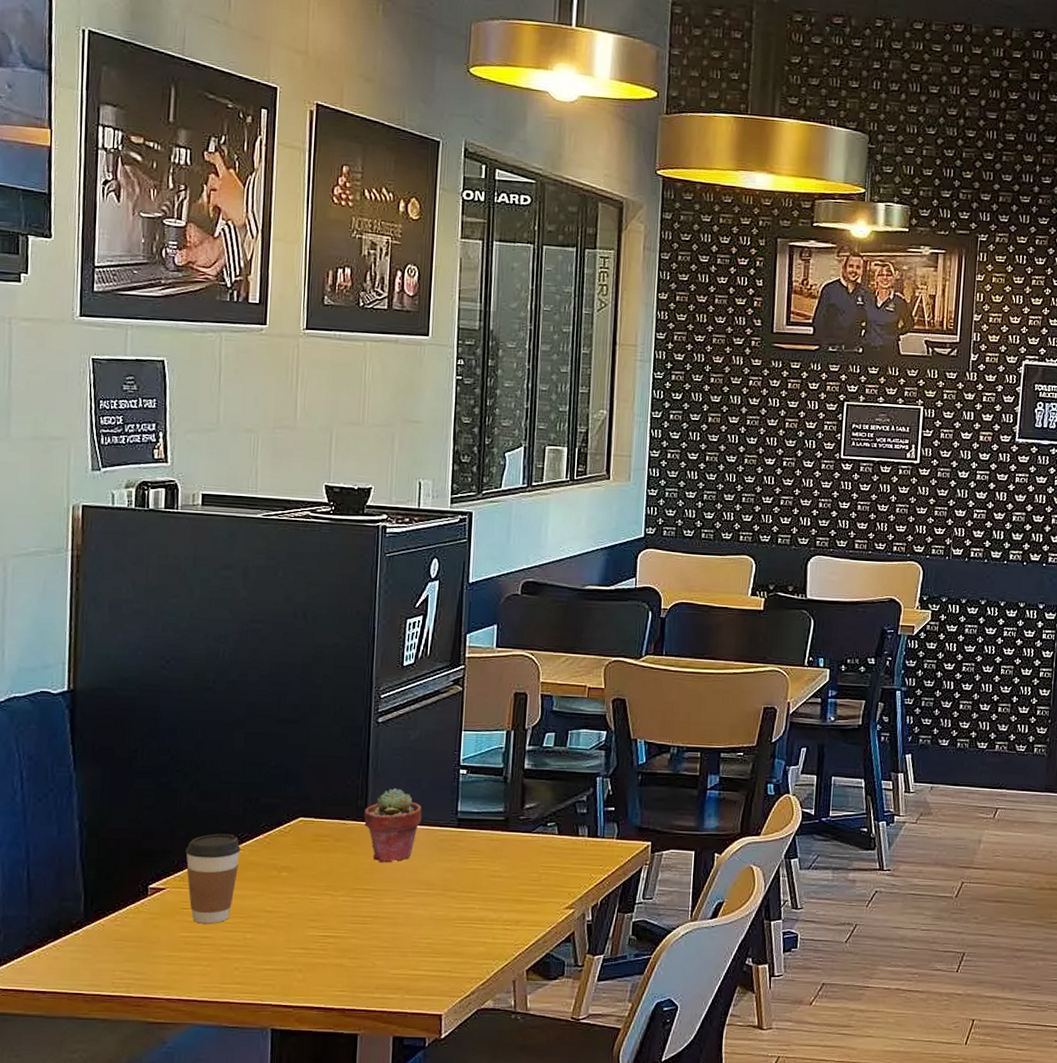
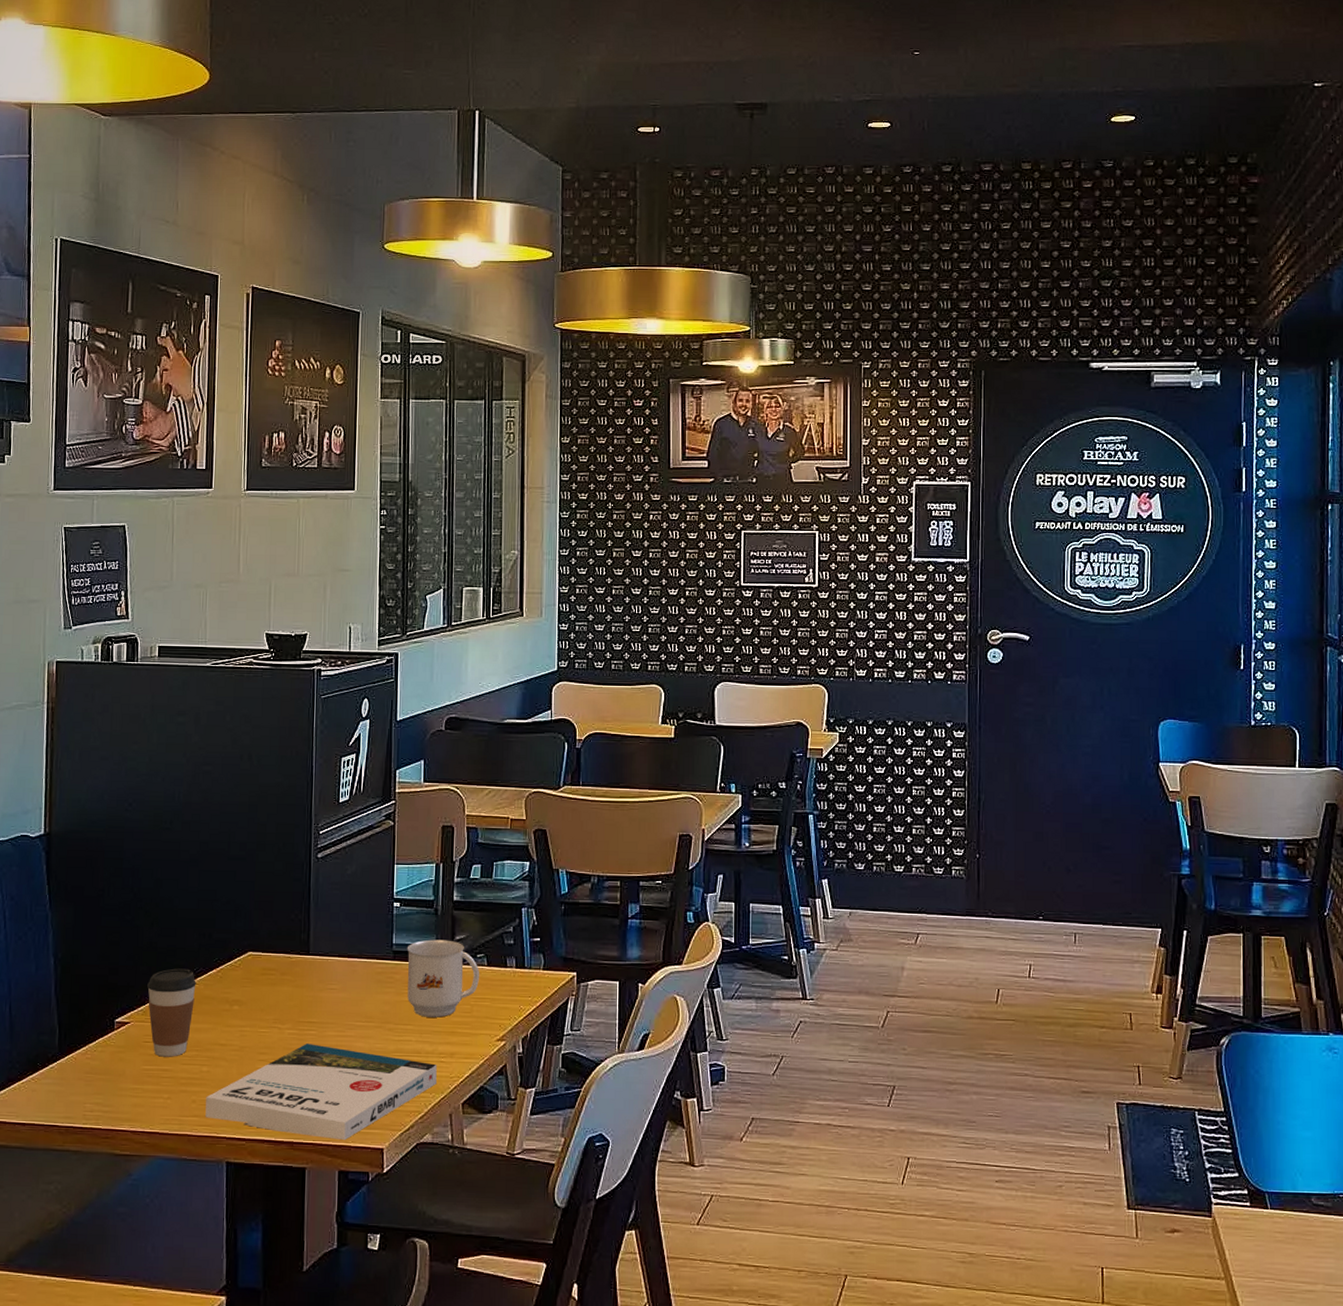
book: none [249,911,501,1006] -> present [205,1044,437,1140]
potted succulent: present [363,788,422,863] -> none [306,922,360,996]
mug: none [472,807,550,885] -> present [407,939,480,1018]

